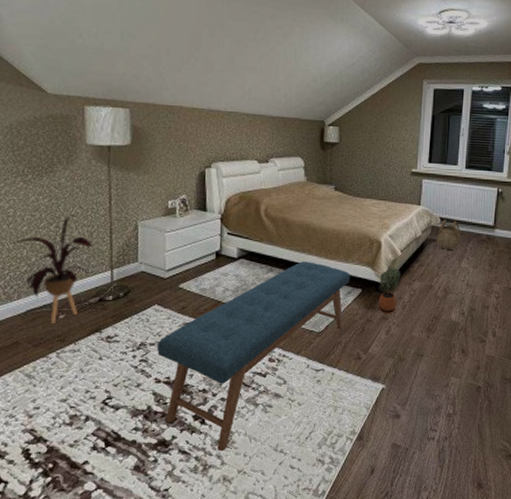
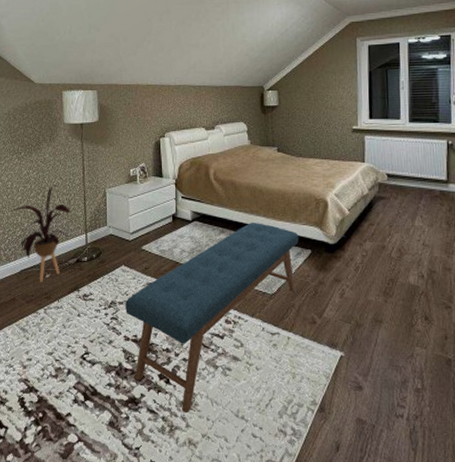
potted plant: present [378,267,402,315] -> none [328,227,352,277]
basket: present [436,219,461,250] -> none [385,175,412,207]

